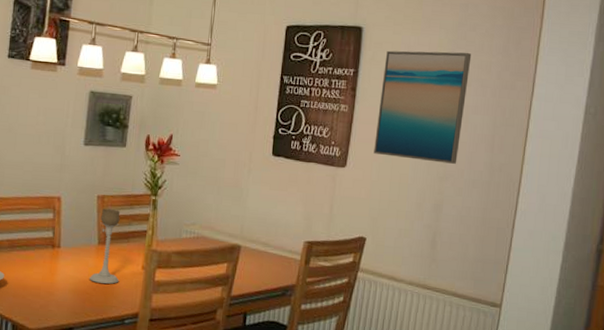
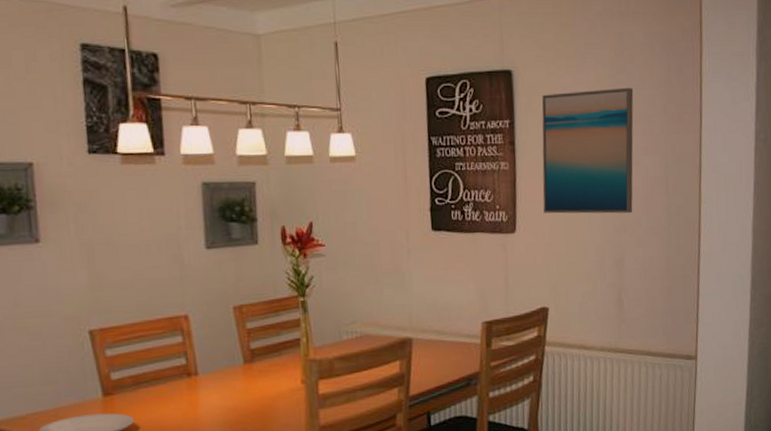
candle holder: present [89,209,121,284] -> none [239,319,277,408]

